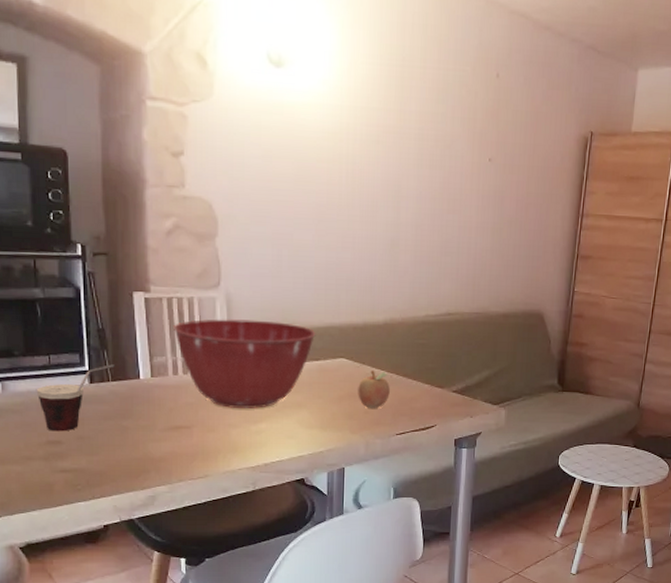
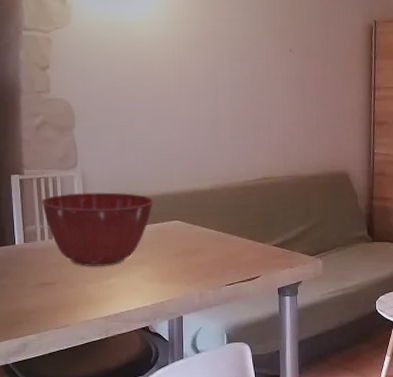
fruit: present [358,370,390,409] -> none [191,230,218,263]

